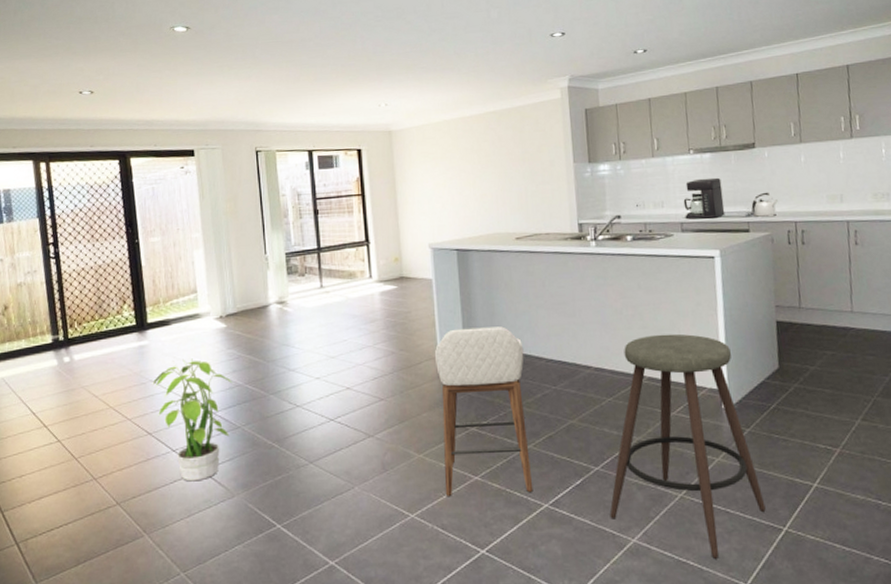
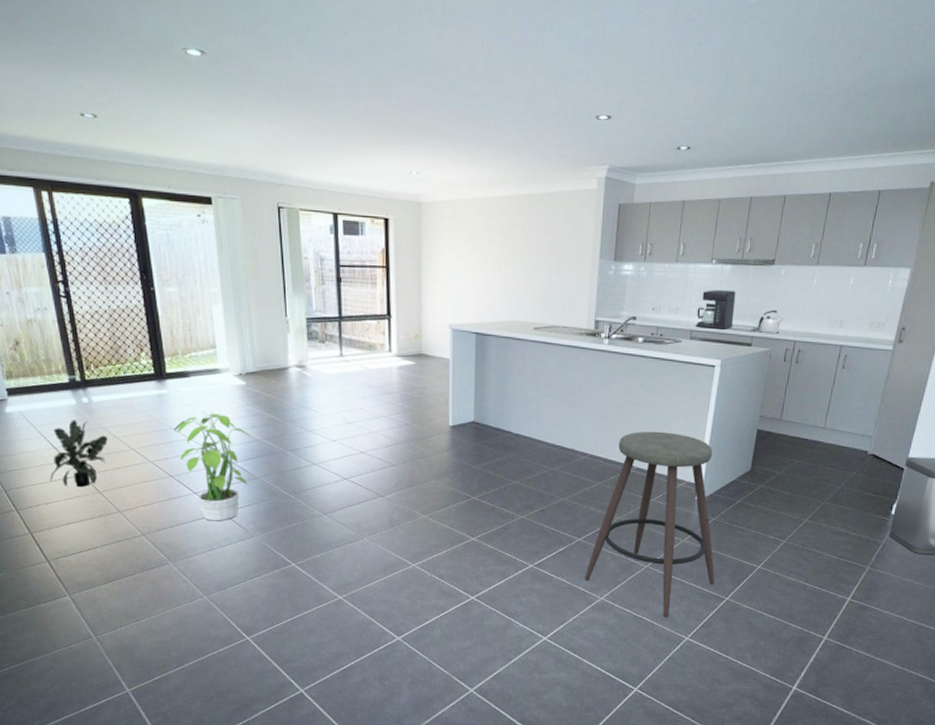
potted plant: none [26,381,87,454] -> present [50,420,108,487]
bar stool: present [434,326,533,496] -> none [444,408,529,555]

